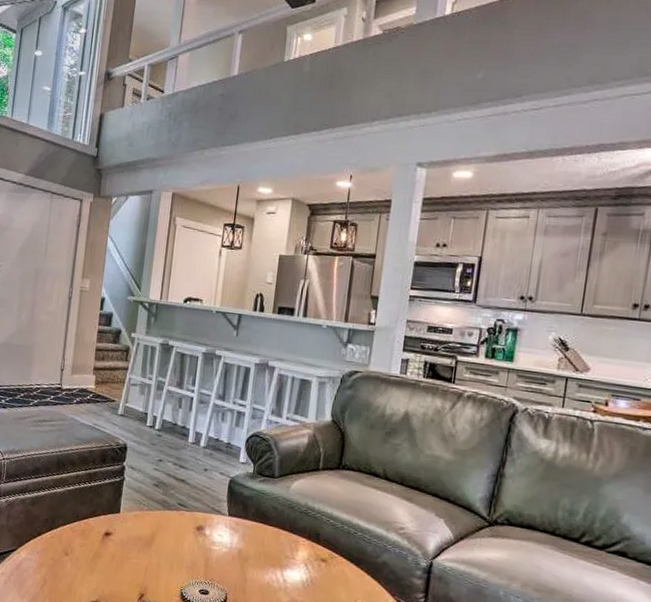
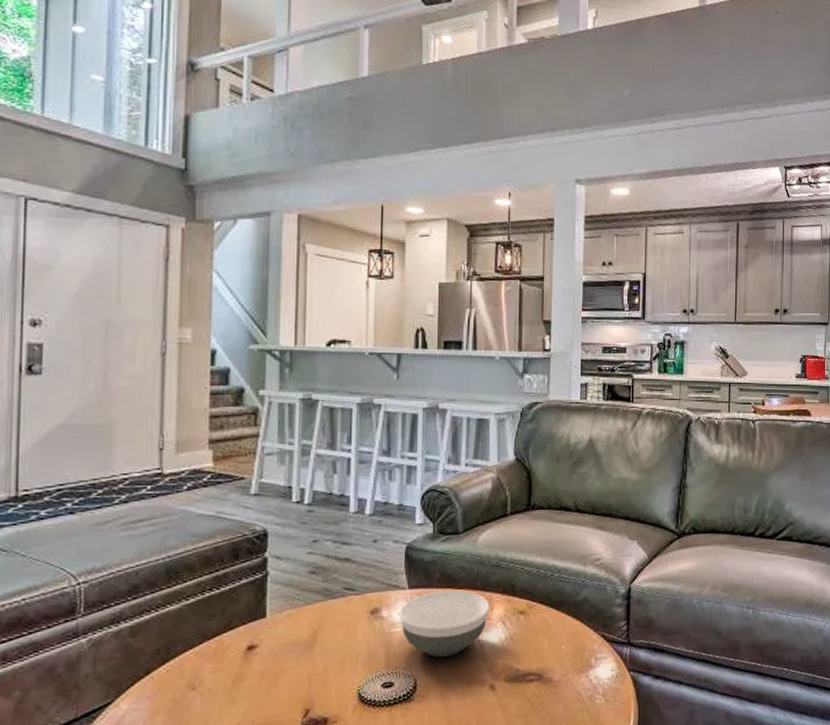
bowl: none [218,523,296,583] -> present [399,590,490,657]

